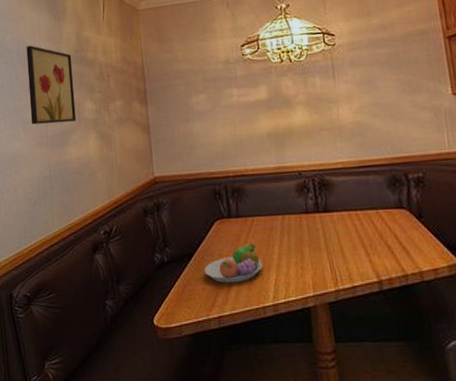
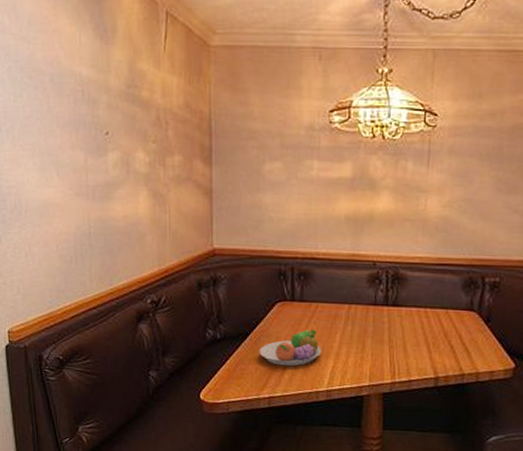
wall art: present [26,45,76,125] -> none [62,69,124,173]

